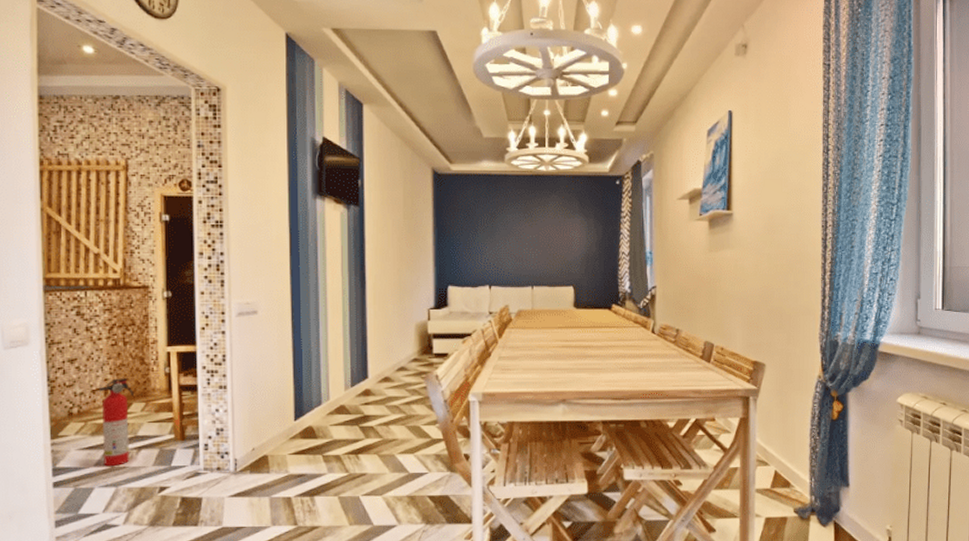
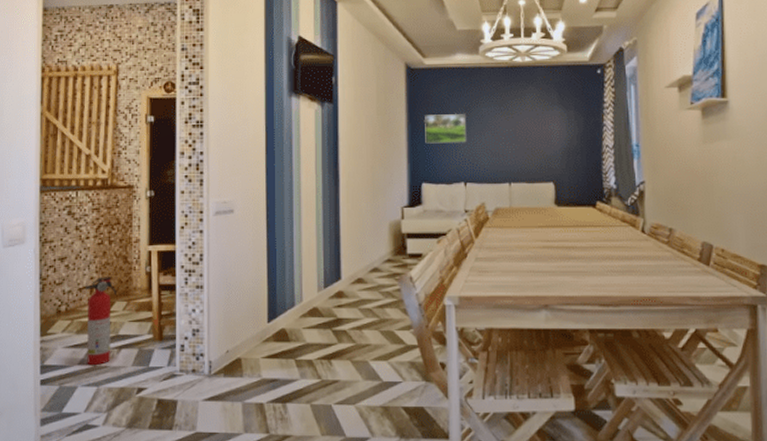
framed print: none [450,219,492,248] -> present [424,113,467,144]

